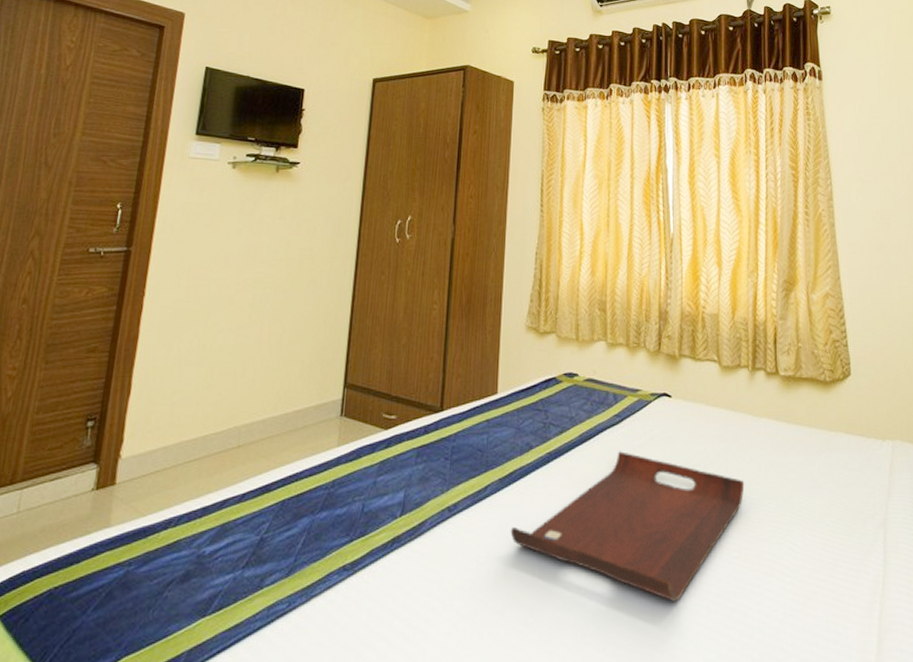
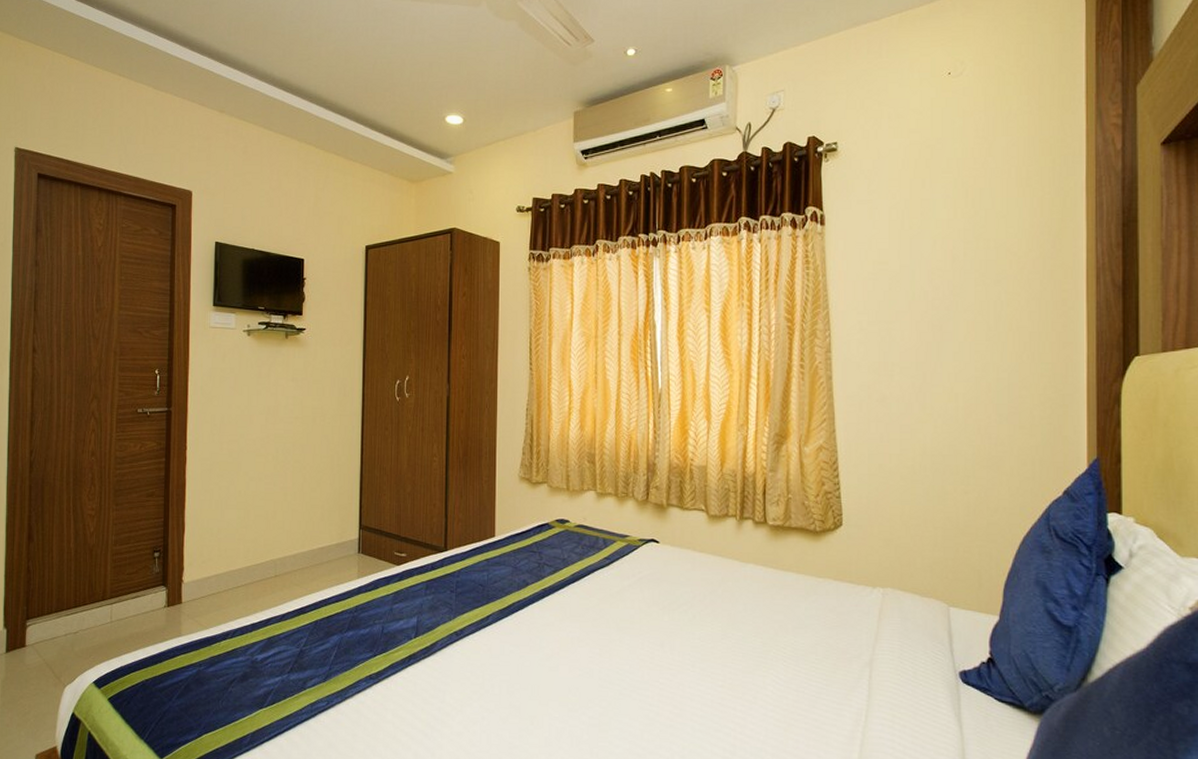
serving tray: present [510,451,745,602] -> none [511,590,730,720]

